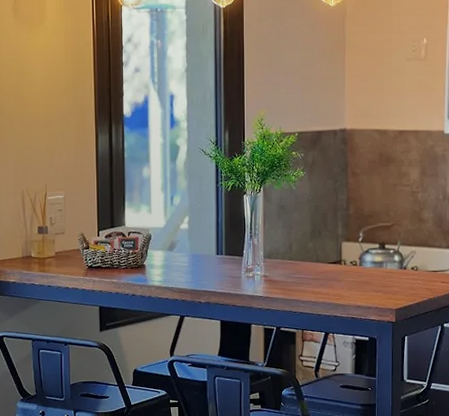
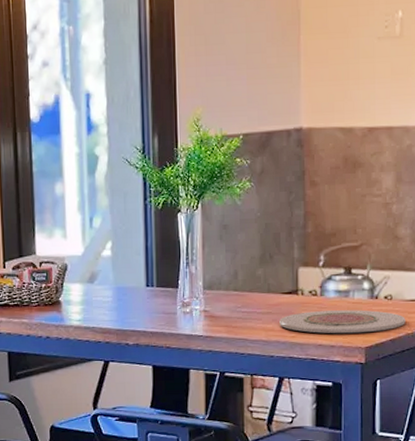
plate: none [326,278,428,298] -> present [279,310,405,334]

